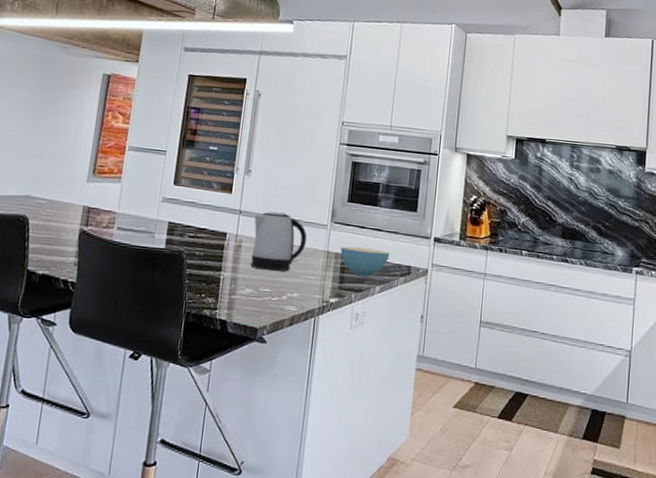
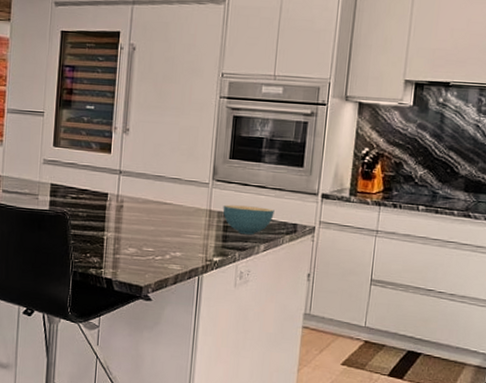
kettle: present [250,211,307,272] -> none [133,170,189,232]

